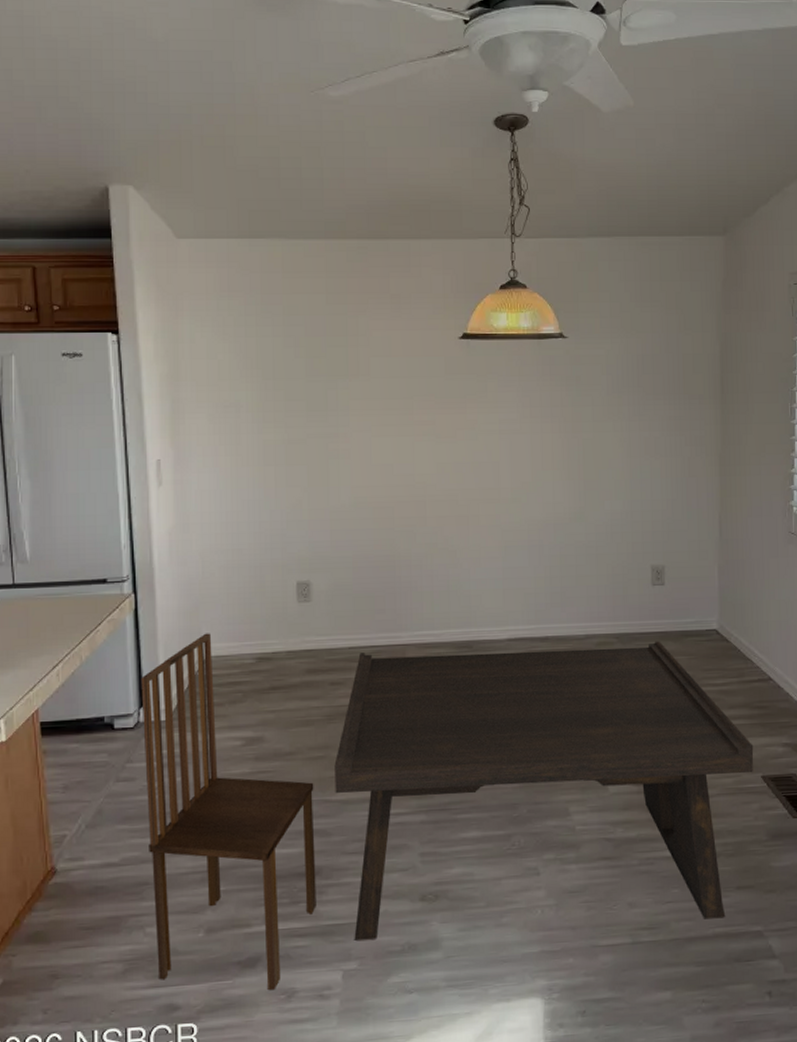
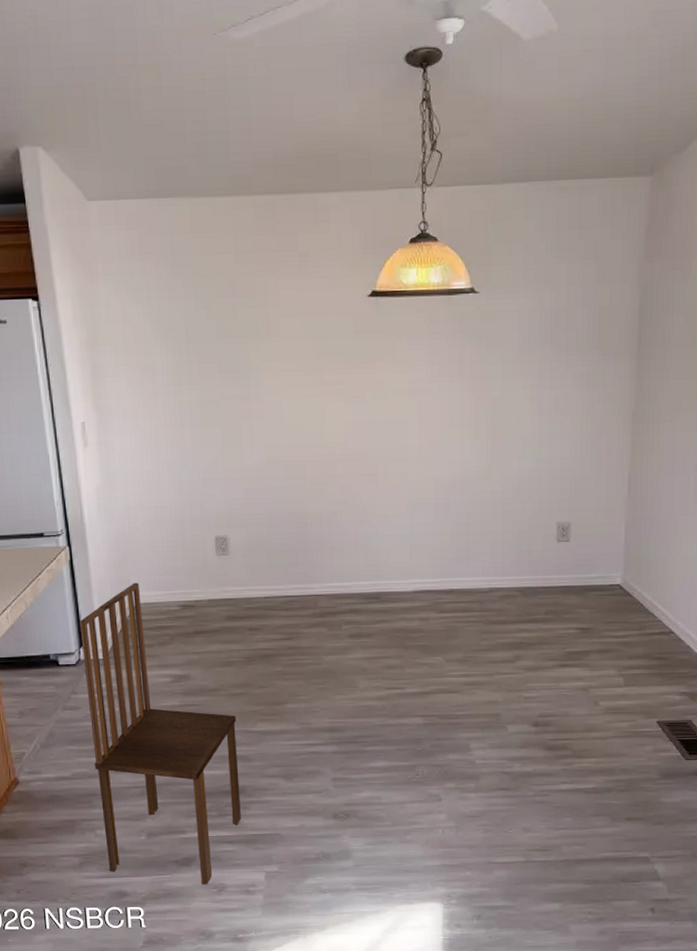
coffee table: present [334,641,754,940] -> none [254,594,651,848]

